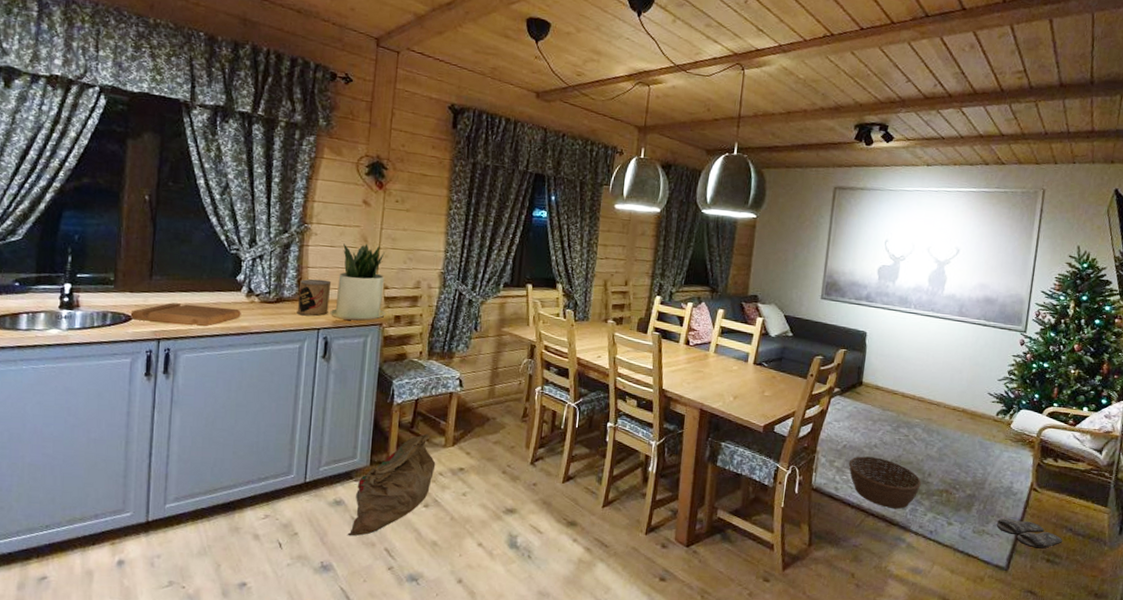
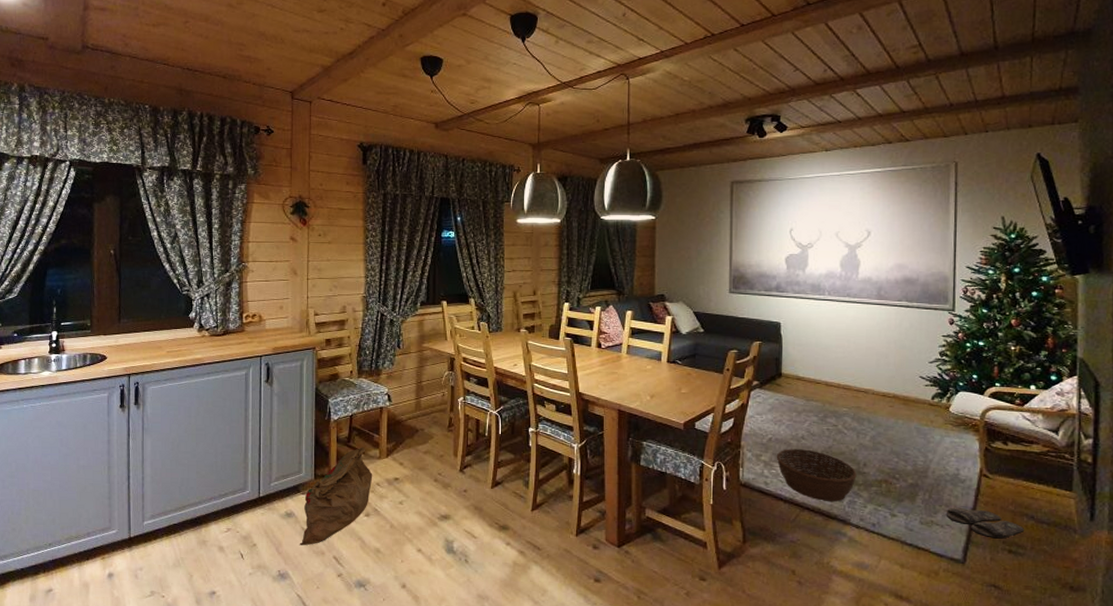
cutting board: present [130,302,241,327] -> none [105,342,195,361]
tin can: present [297,279,332,317] -> none [241,311,269,345]
planter: present [329,243,385,322] -> none [269,275,317,347]

